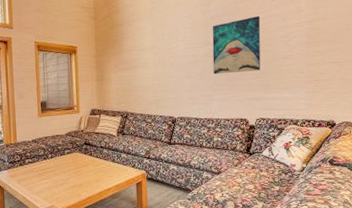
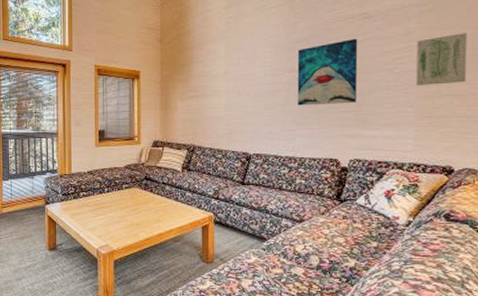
wall art: none [306,11,344,55] -> present [417,33,467,85]

